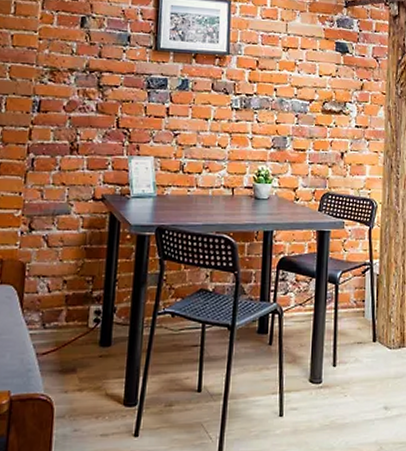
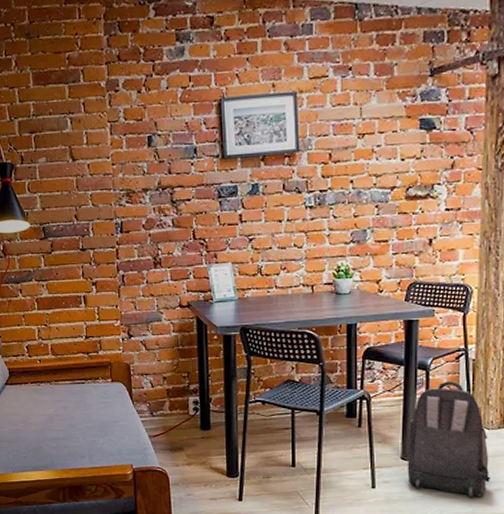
backpack: none [314,296,392,425] -> present [406,381,490,497]

